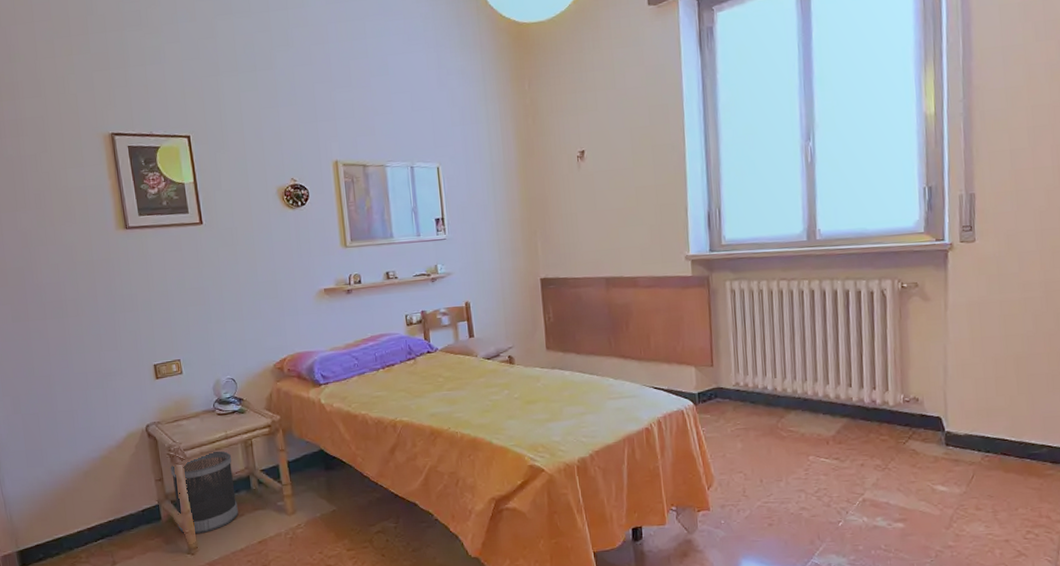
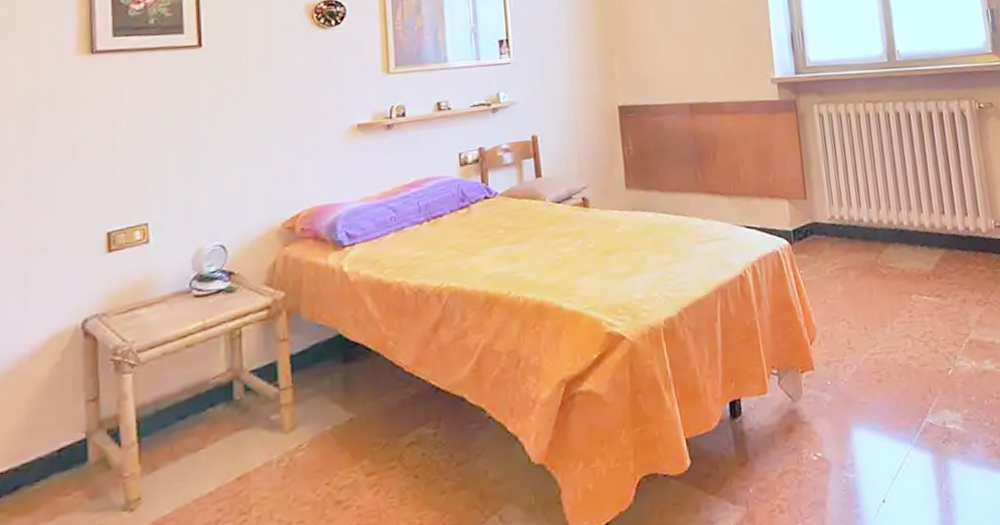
wastebasket: present [170,450,239,535] -> none [112,348,211,479]

